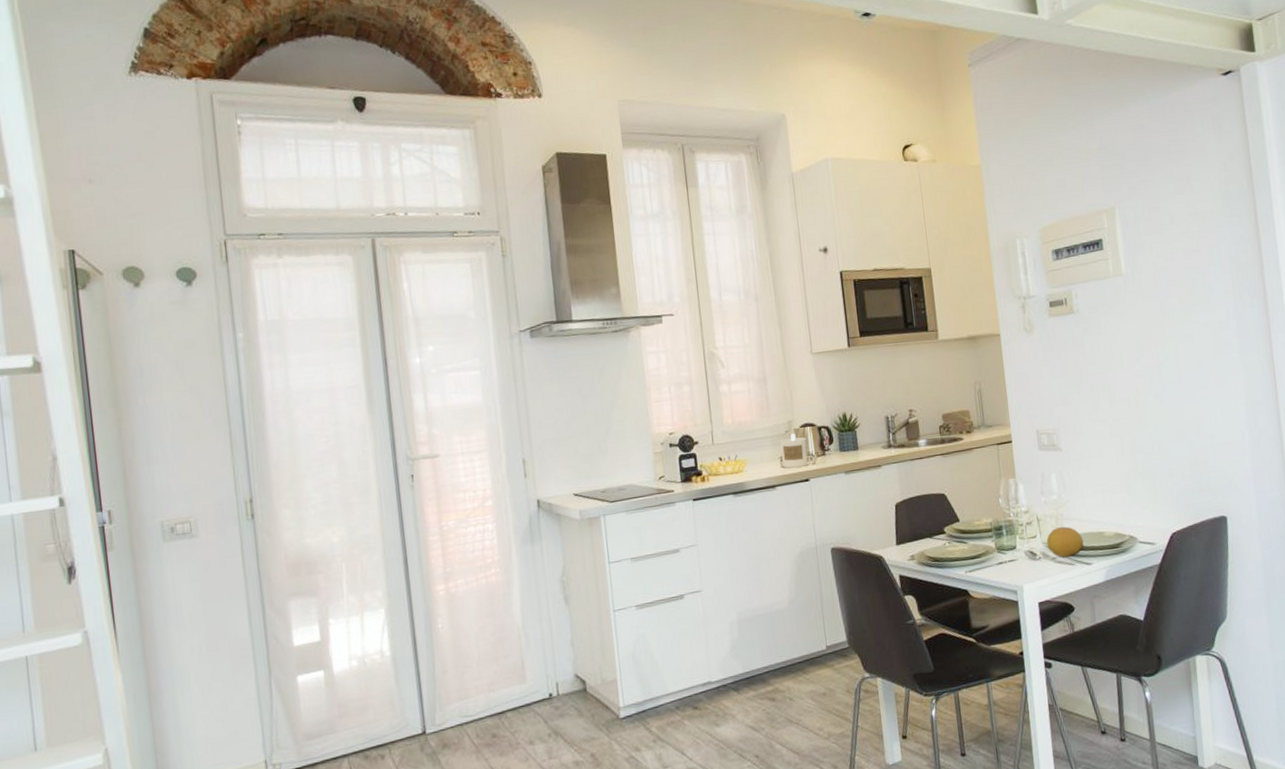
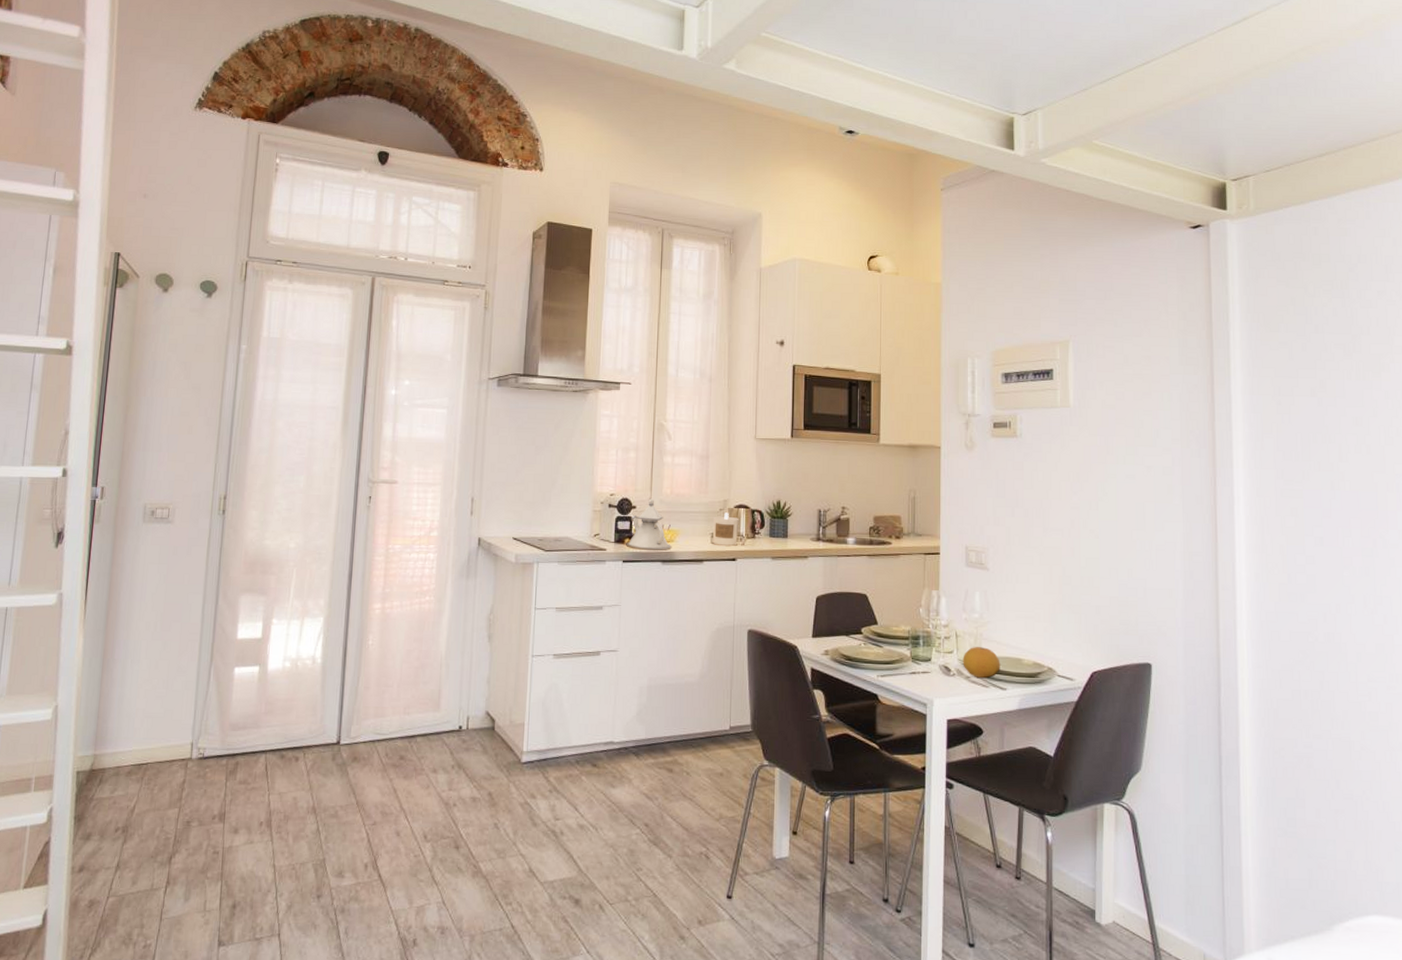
teapot: none [693,431,741,486] -> present [626,498,671,552]

